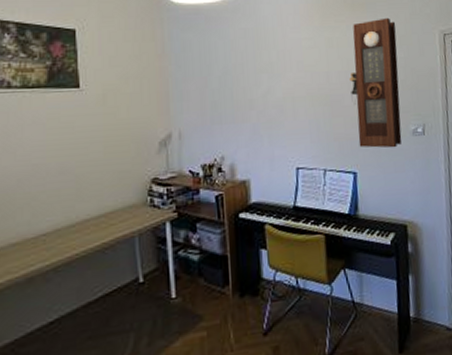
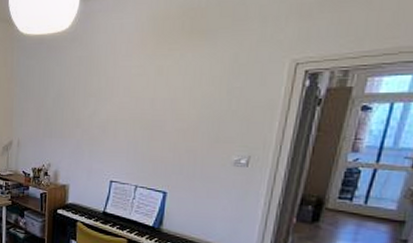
pendulum clock: present [349,17,402,148] -> none [173,45,238,175]

